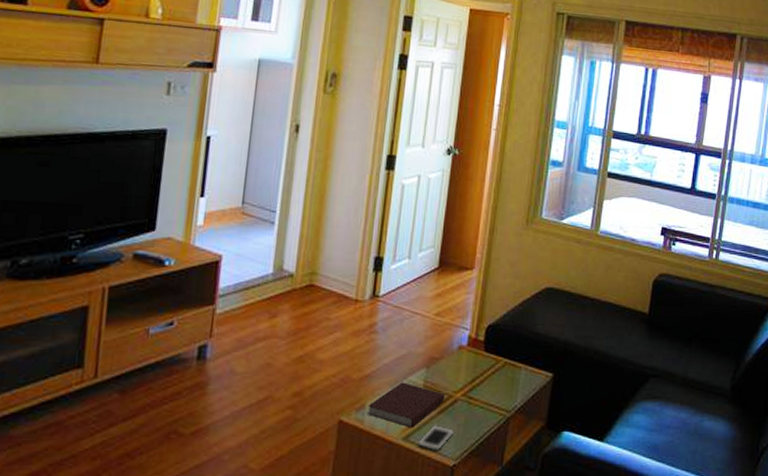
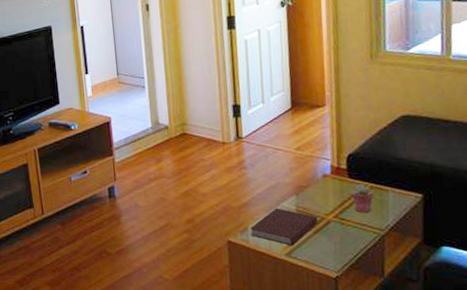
cell phone: present [418,425,455,451] -> none [300,243,333,265]
potted succulent: none [484,359,507,391] -> present [351,184,374,213]

